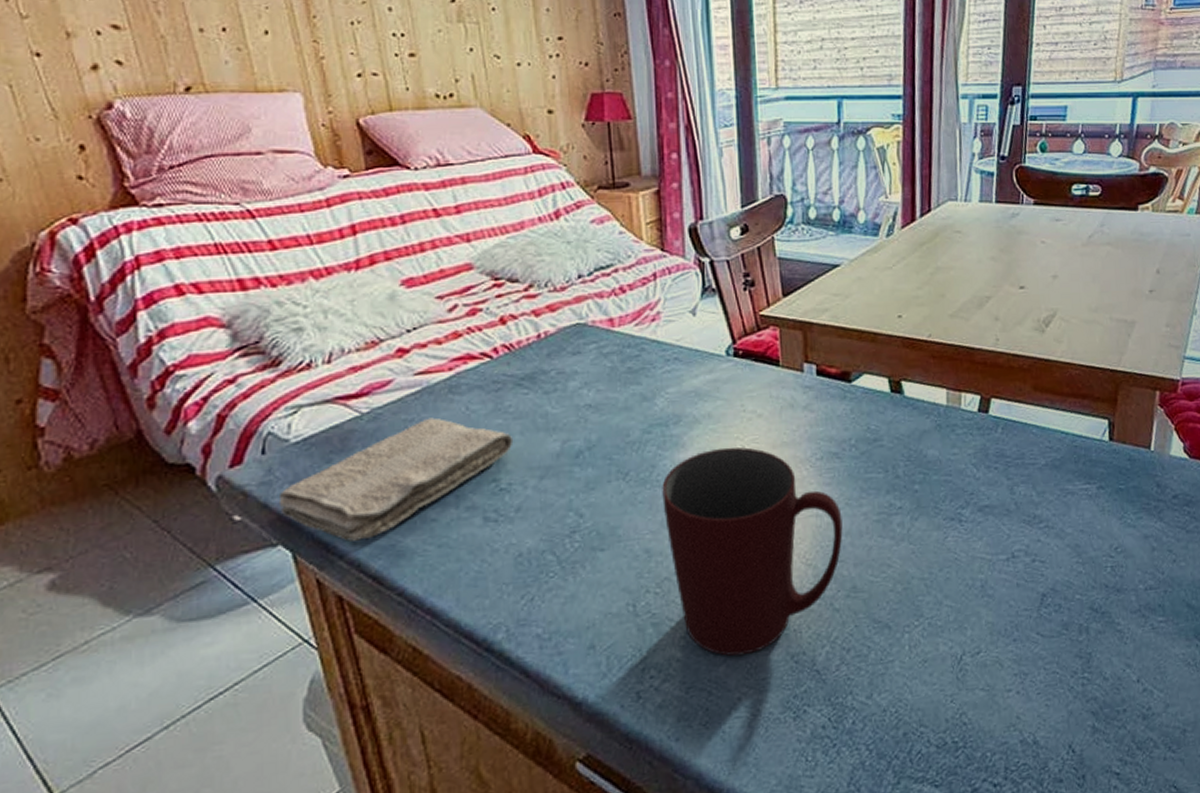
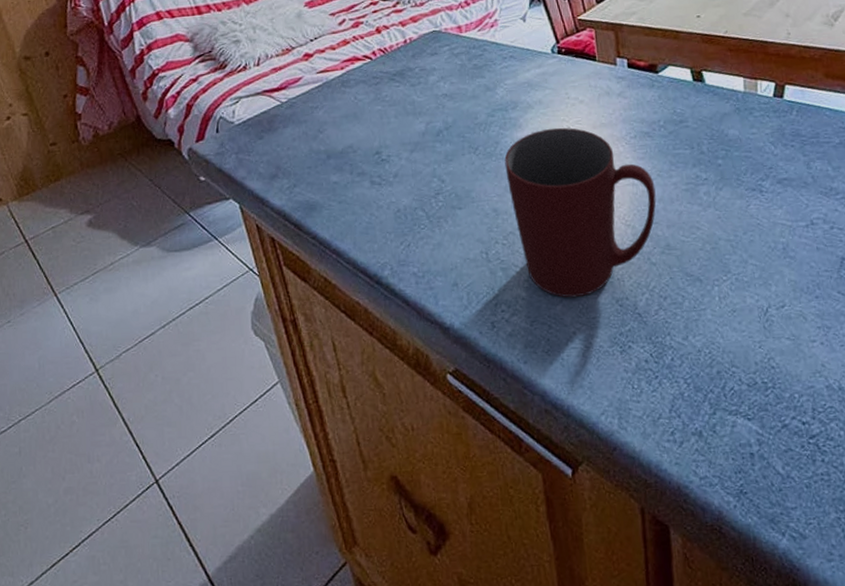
washcloth: present [278,417,514,541] -> none [228,105,390,197]

